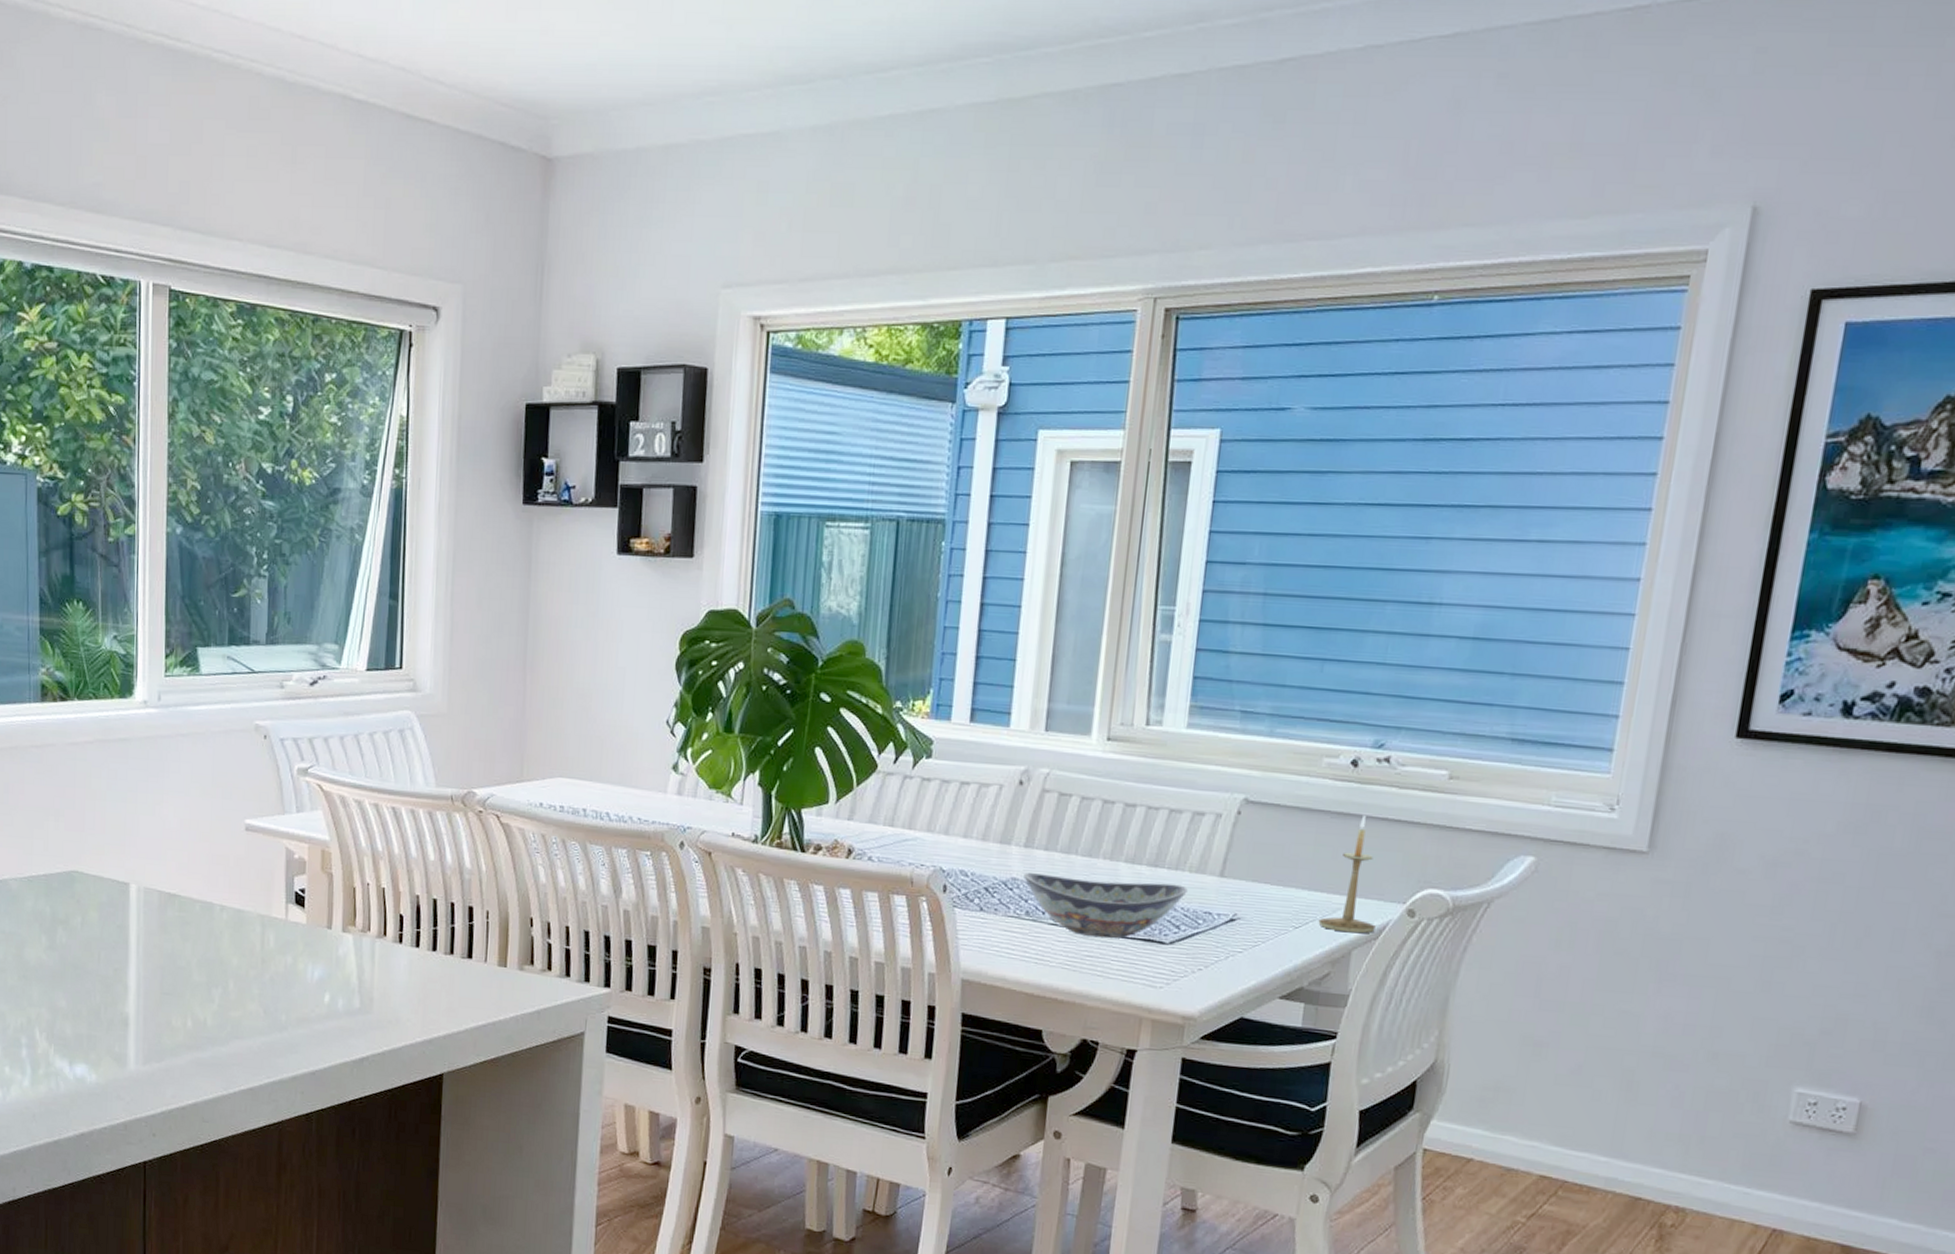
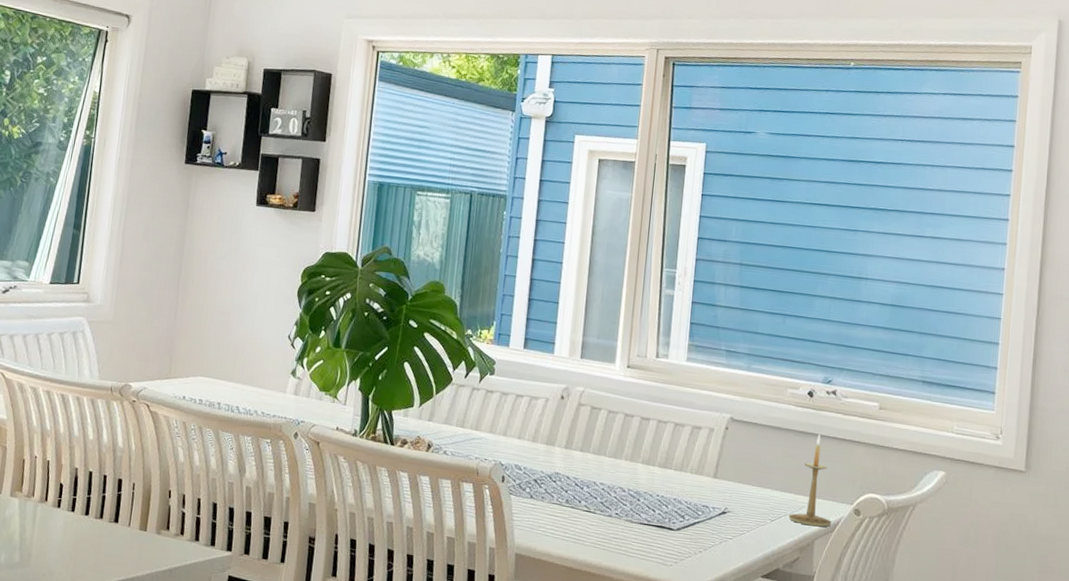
decorative bowl: present [1024,873,1188,939] -> none [564,469,690,524]

